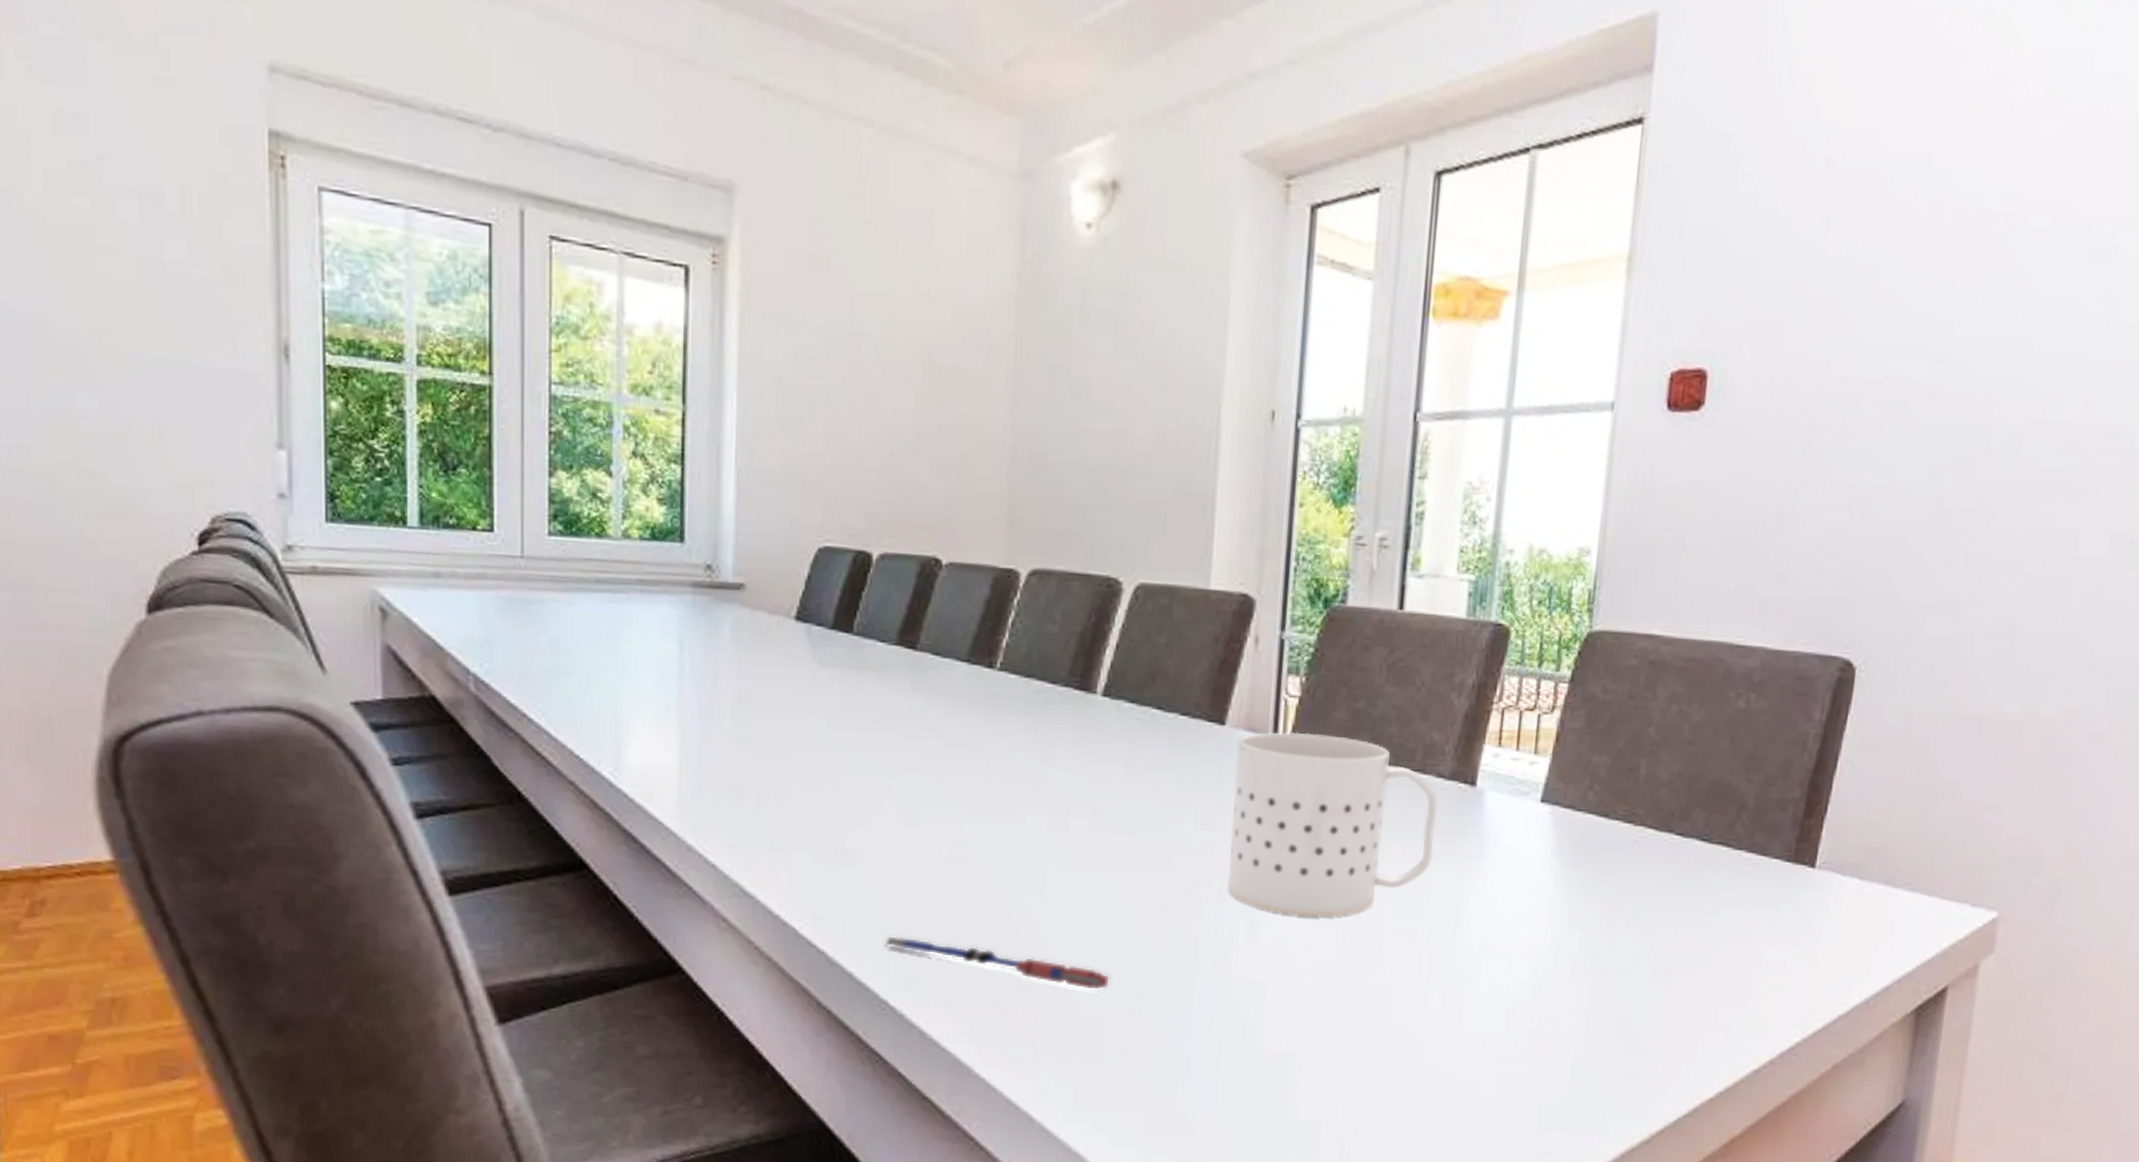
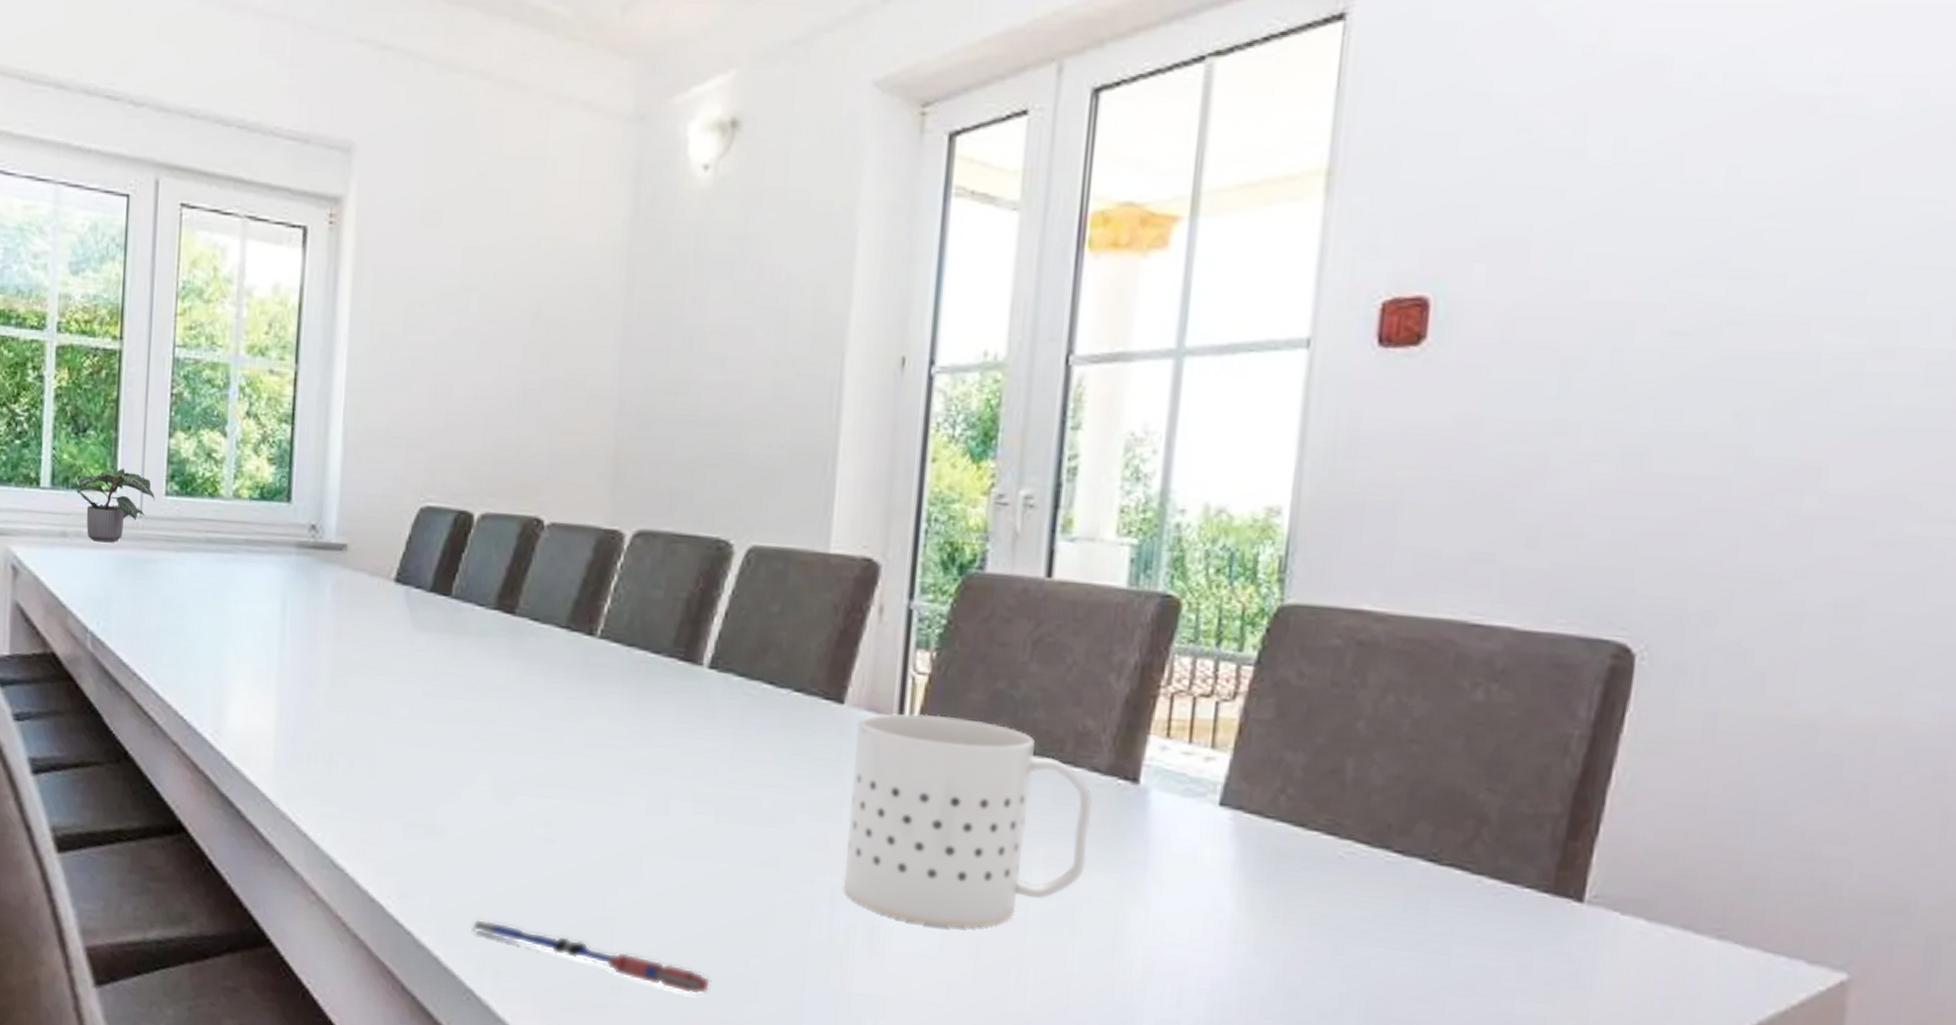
potted plant: none [448,507,537,584] -> present [76,468,155,543]

